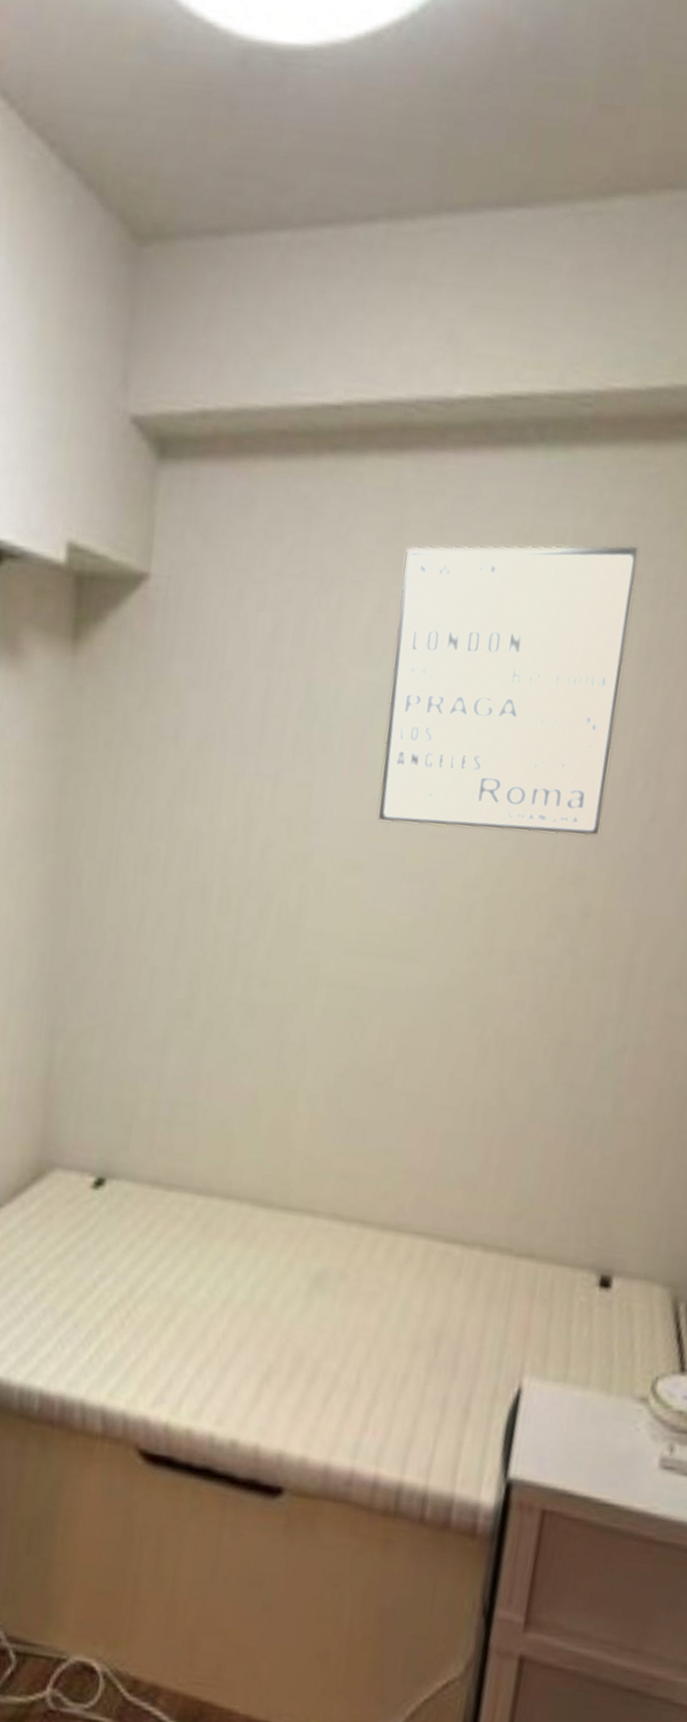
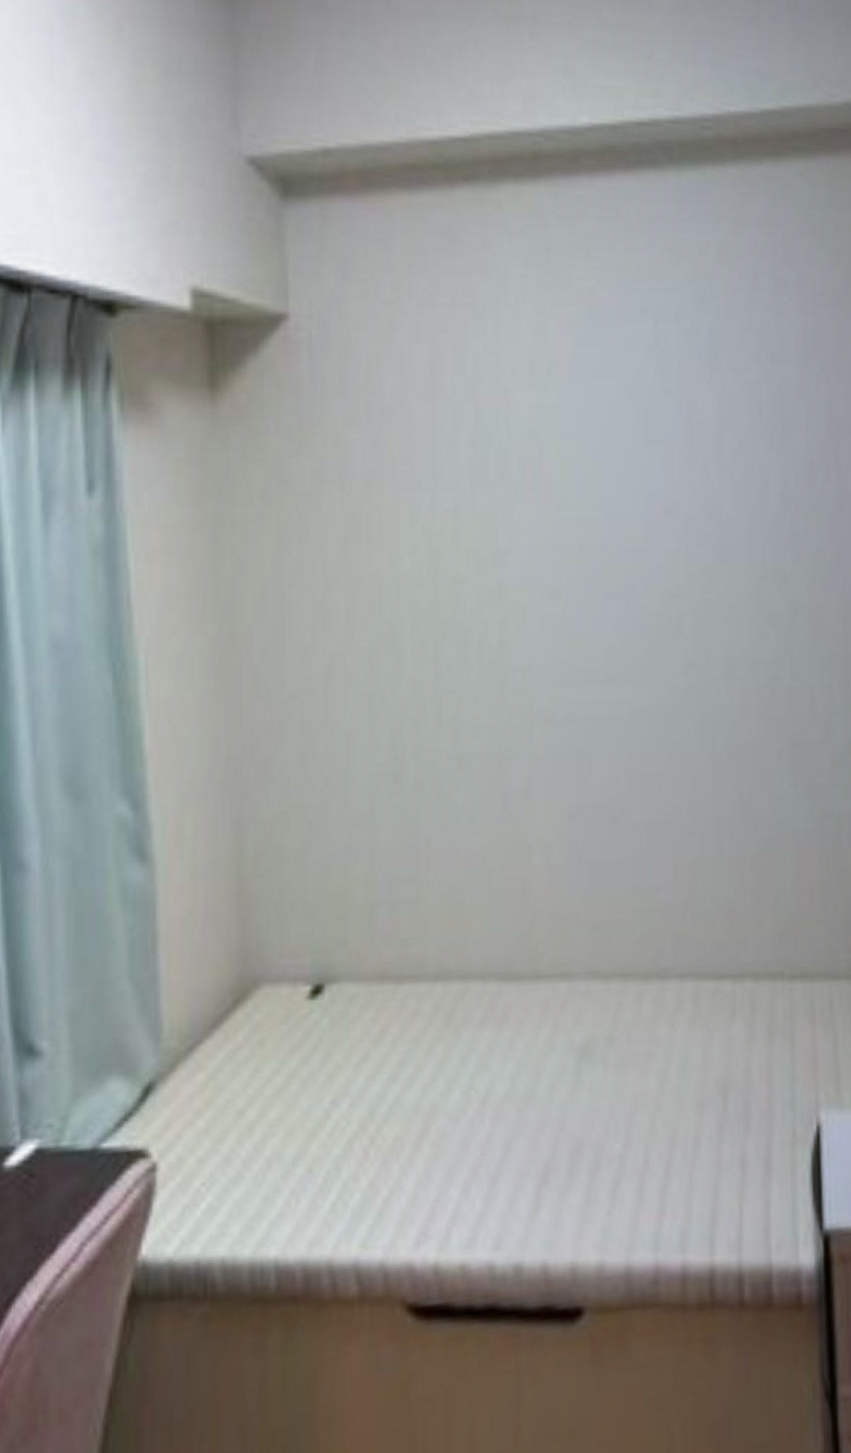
wall art: present [377,545,639,836] -> none [555,253,792,542]

